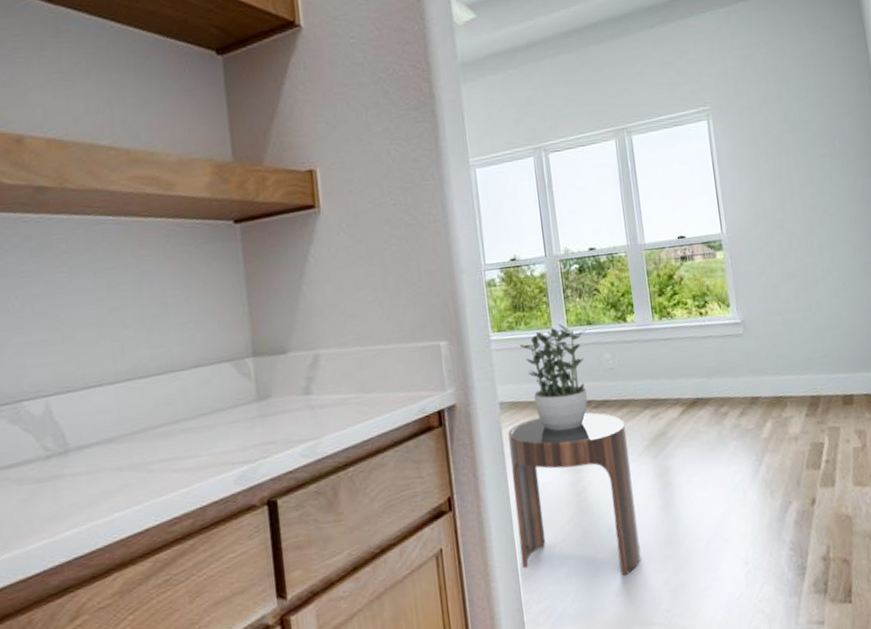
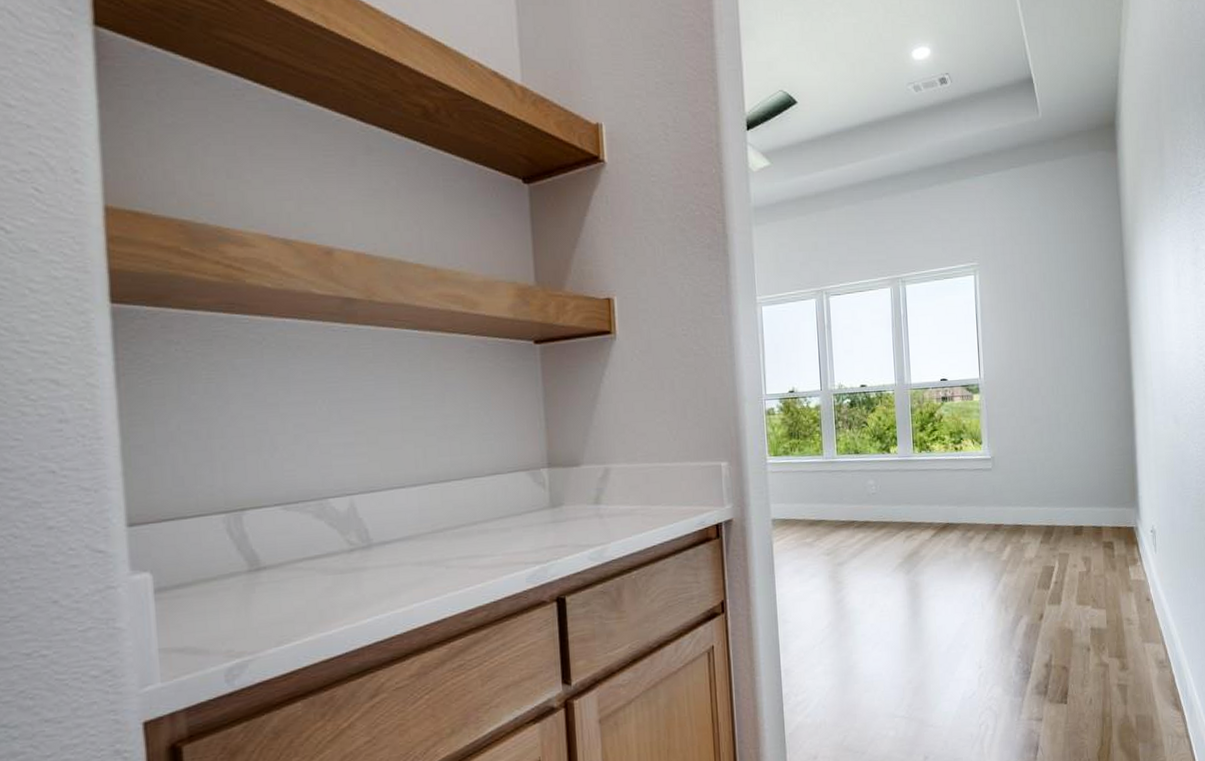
side table: present [508,412,641,576] -> none [778,532,889,675]
potted plant: present [520,323,588,431] -> none [793,451,854,547]

